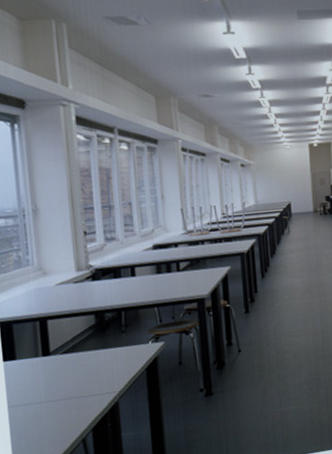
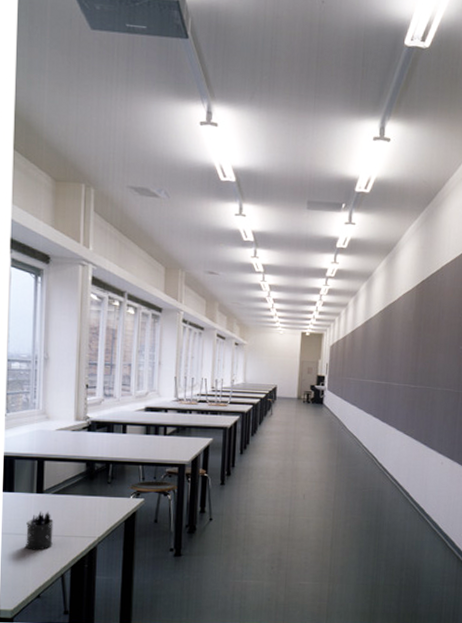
pen holder: none [35,373,68,419] -> present [26,511,54,550]

